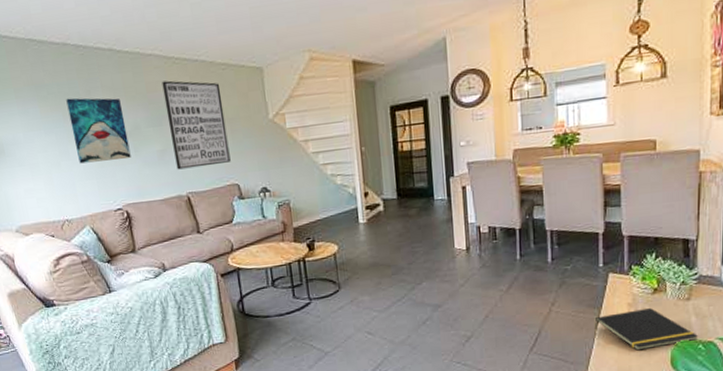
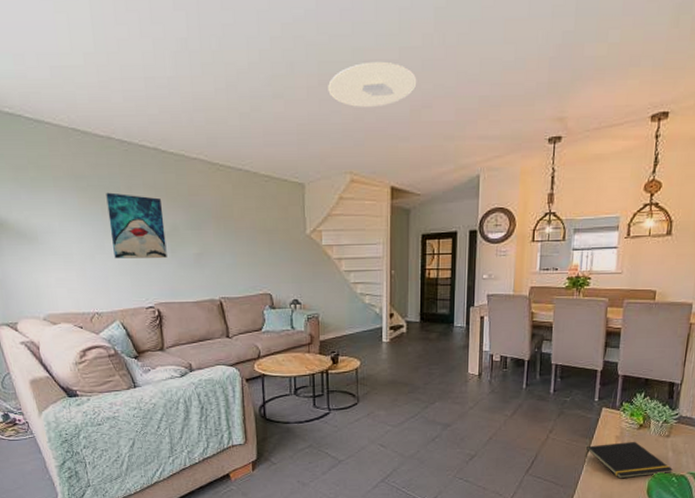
wall art: present [161,80,231,170] -> none [204,186,265,274]

